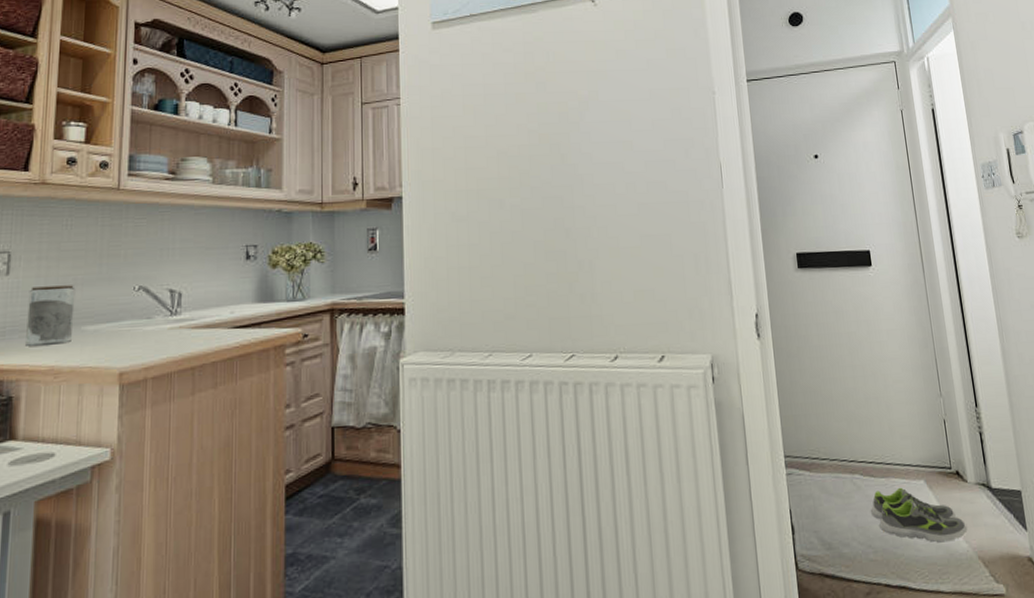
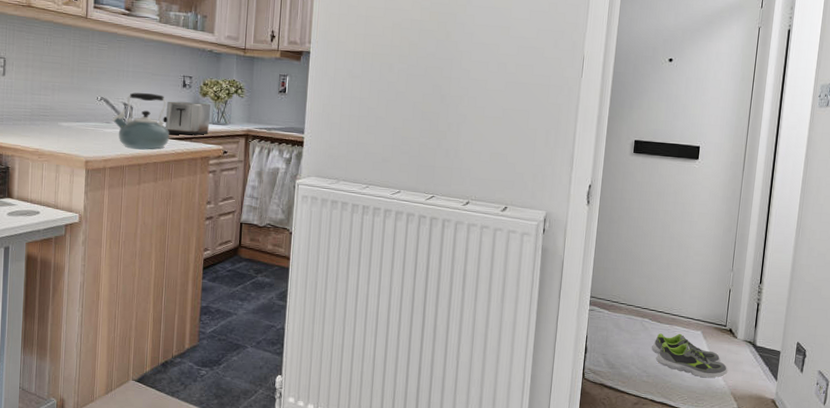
jar: present [26,285,75,346] -> none [18,87,54,133]
kettle: none [154,273,232,348] -> present [112,92,170,150]
toaster: none [222,276,283,322] -> present [163,101,210,137]

